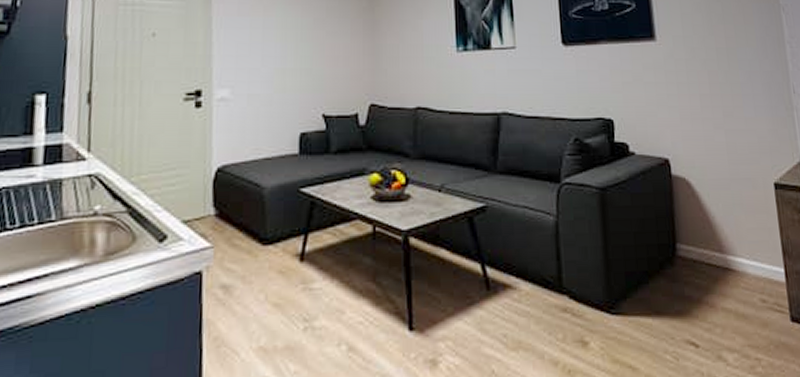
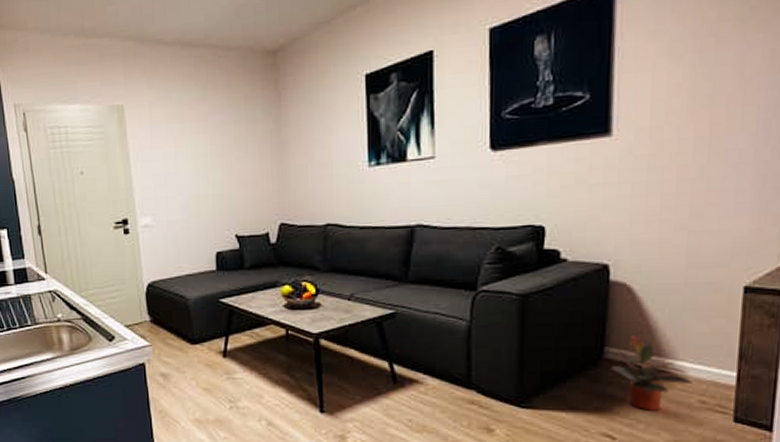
potted plant: none [684,231,753,313] -> present [610,335,694,411]

